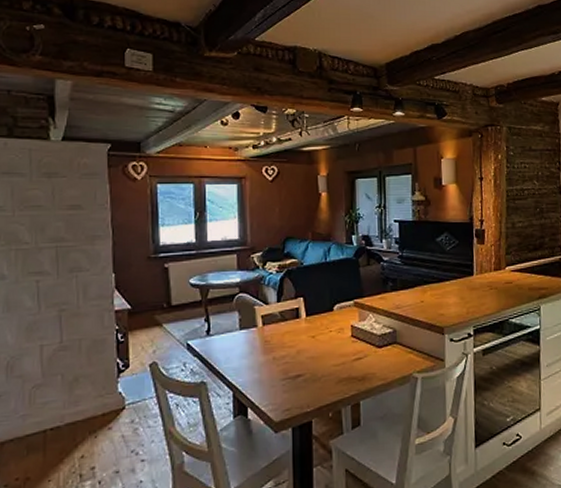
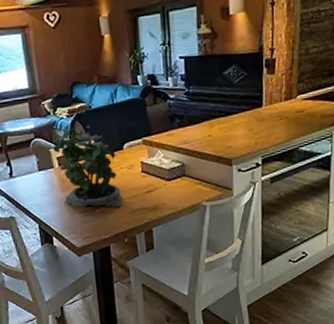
potted plant: none [258,283,330,375] -> present [52,126,123,208]

